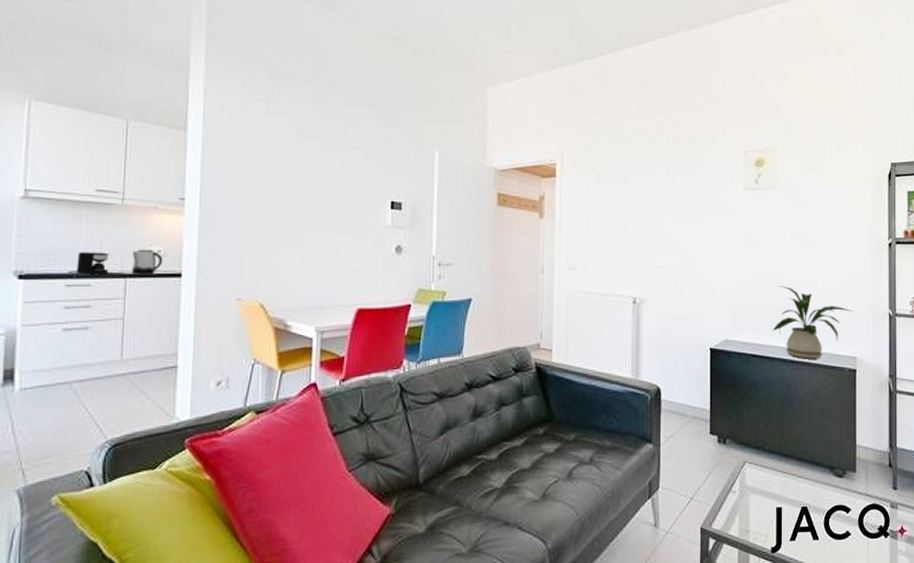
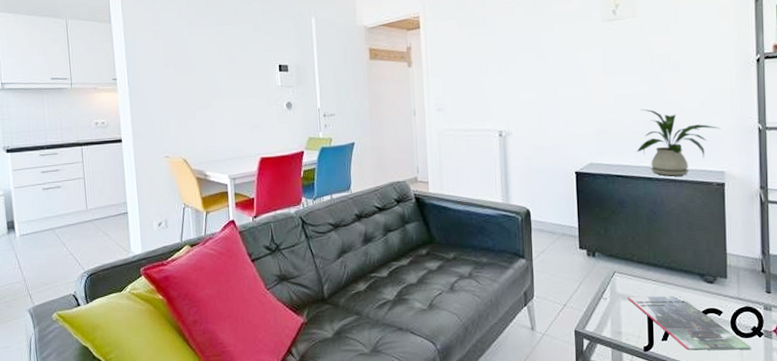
coffee maker: present [67,252,113,275] -> none [39,127,72,147]
kettle: present [132,249,163,275] -> none [84,122,107,143]
magazine: none [757,489,878,552] -> present [627,295,752,351]

